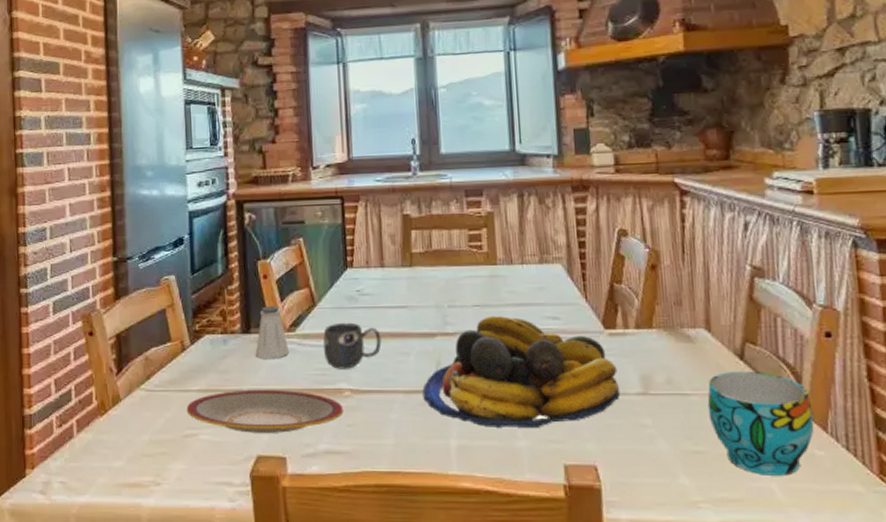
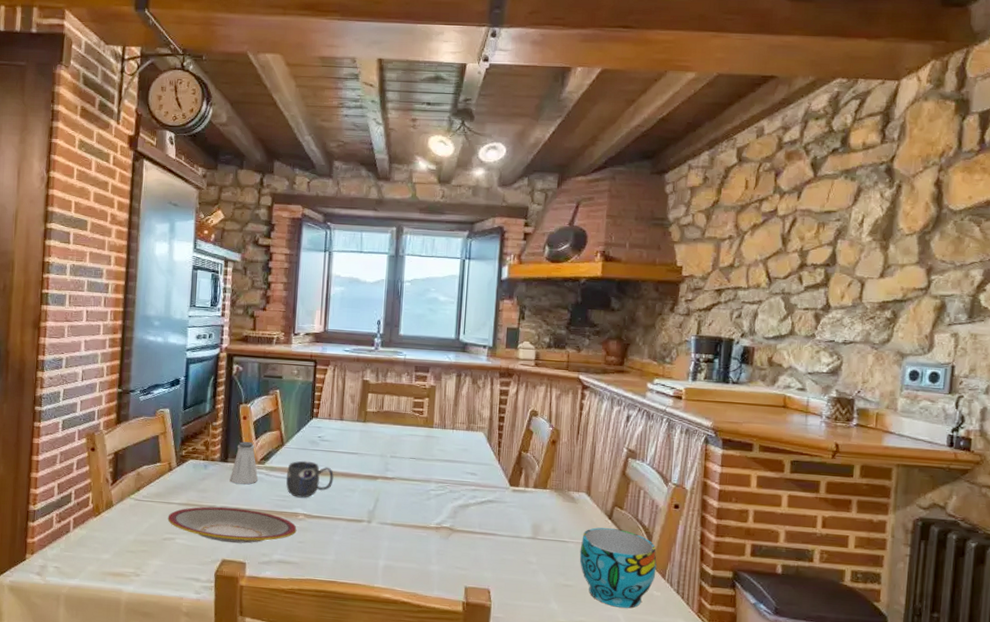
fruit bowl: present [422,315,620,427] -> none [362,467,516,557]

